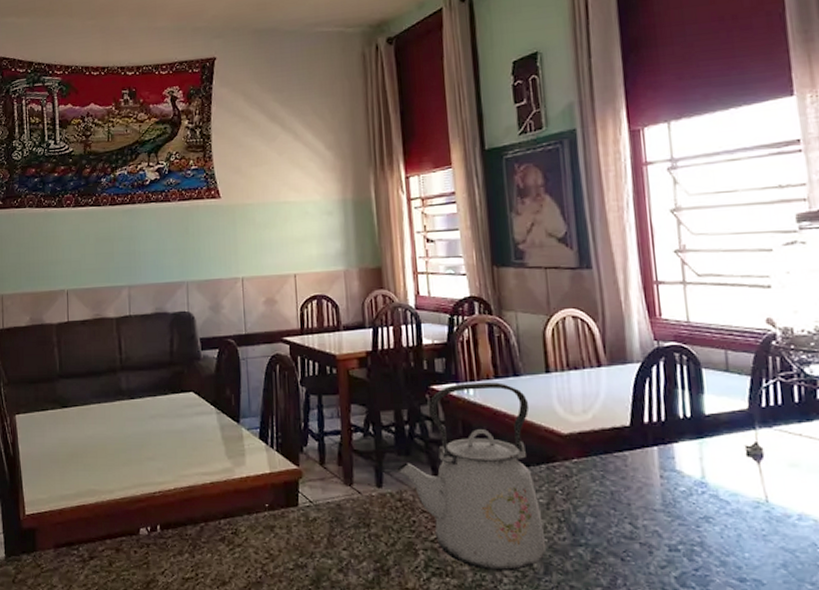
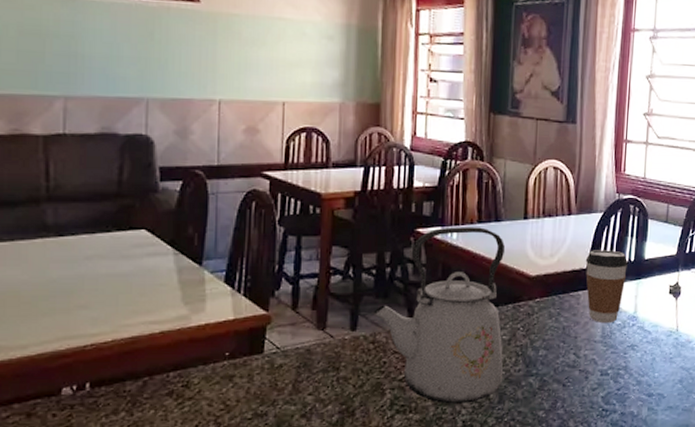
coffee cup: none [627,405,684,490] -> present [585,250,629,324]

